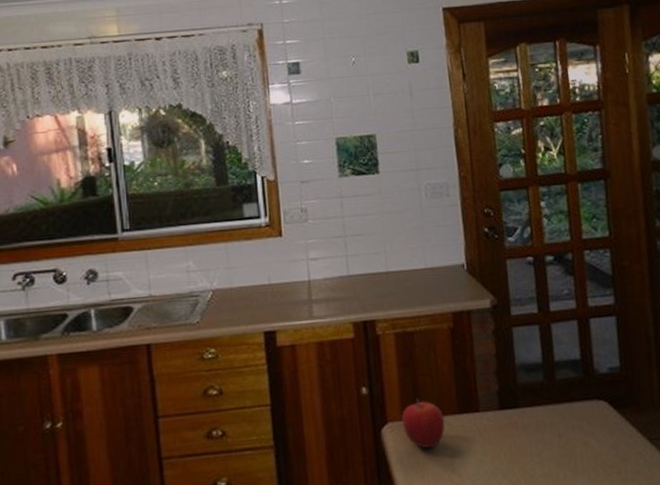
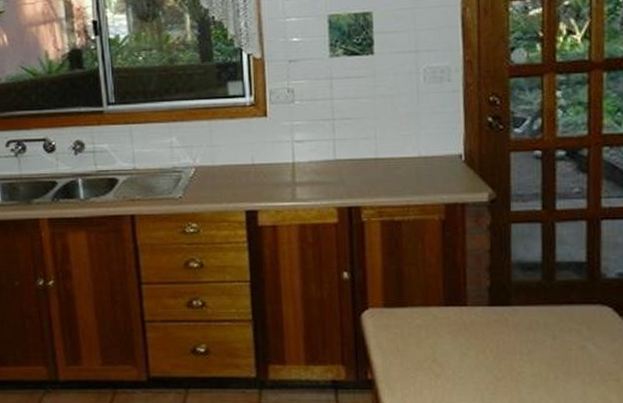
fruit: present [401,399,445,449] -> none [382,288,429,337]

